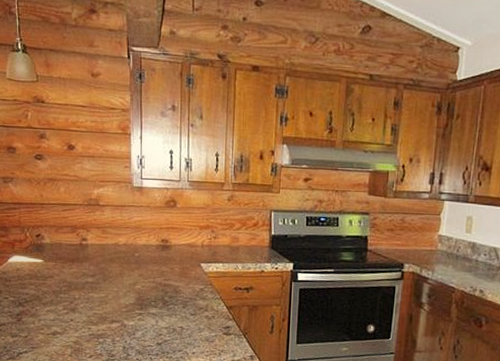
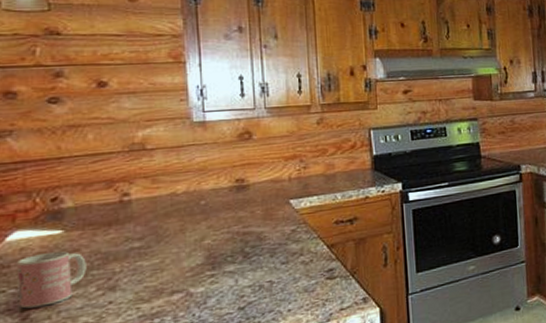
mug: none [14,275,57,314] -> present [16,251,87,309]

